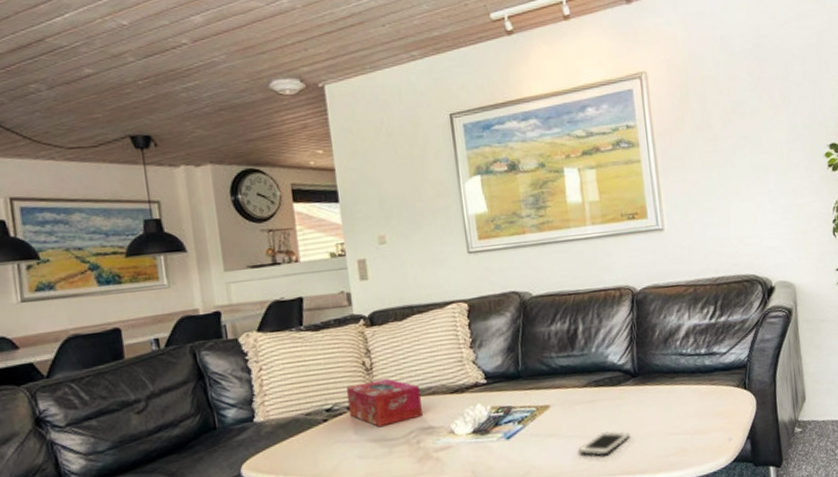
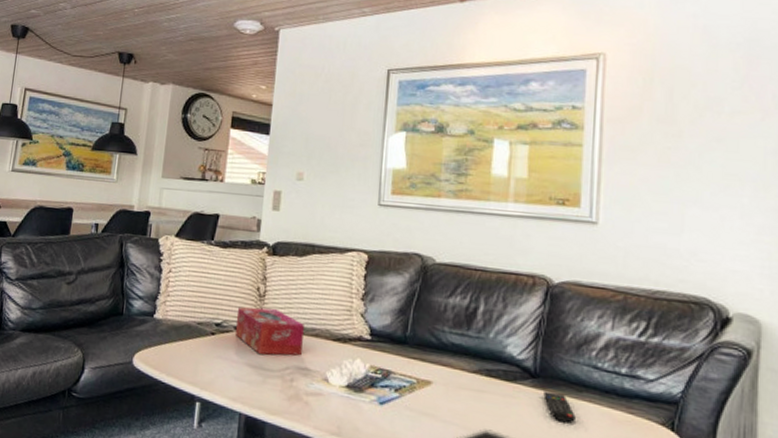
remote control: none [644,384,673,408] -> present [543,391,576,423]

